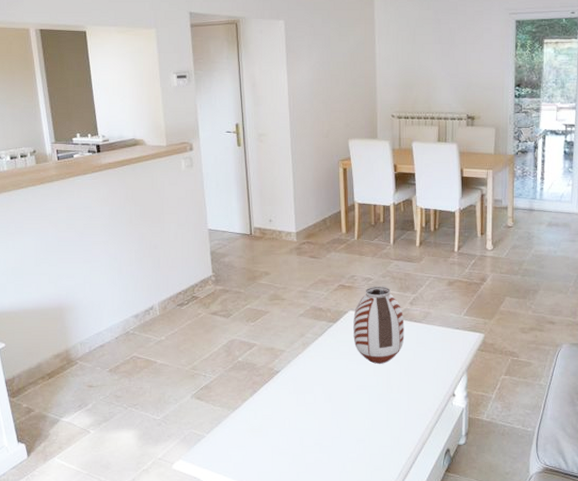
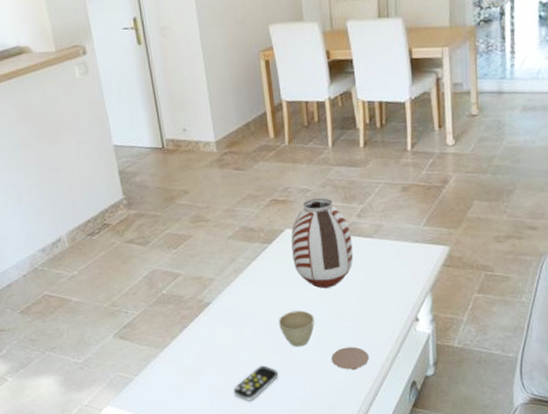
remote control: none [293,429,333,461] -> present [233,366,279,402]
cup: none [337,382,367,414] -> present [279,310,314,347]
coaster: none [379,416,412,436] -> present [331,347,370,370]

